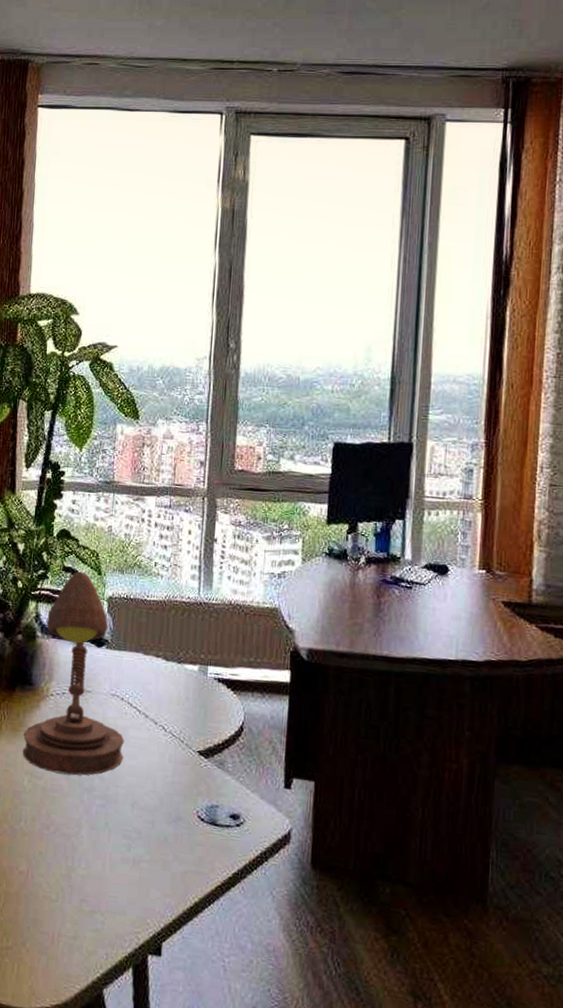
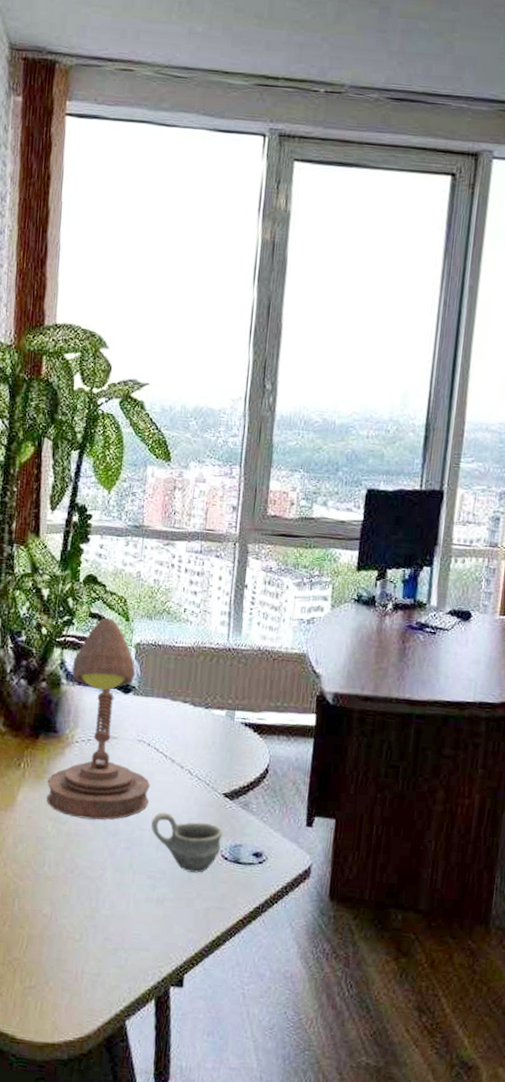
cup: none [126,768,199,834] -> present [151,812,223,873]

